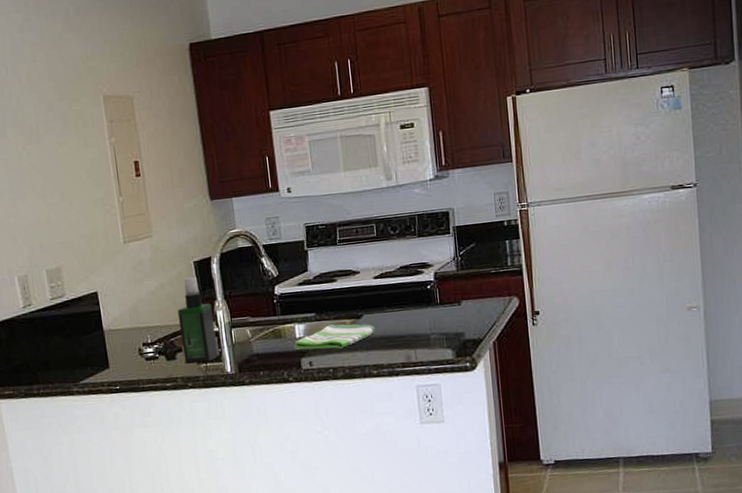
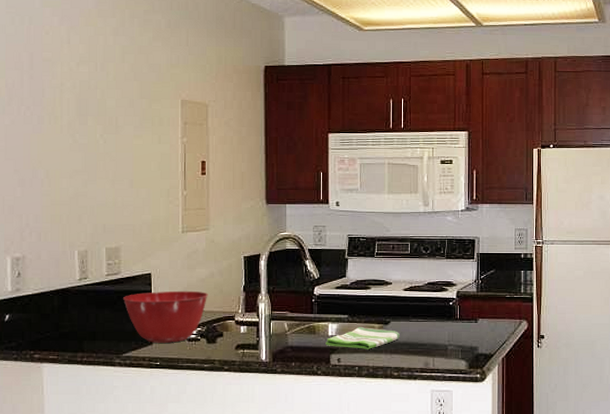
mixing bowl: none [72,305,161,366] -> present [123,290,208,343]
spray bottle: present [177,277,219,364] -> none [223,271,256,348]

